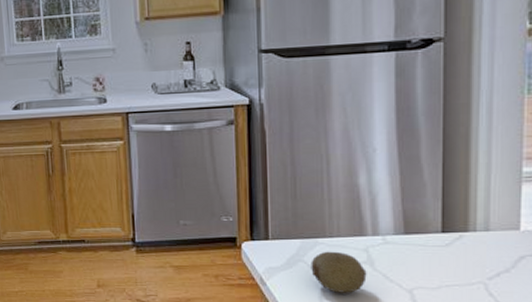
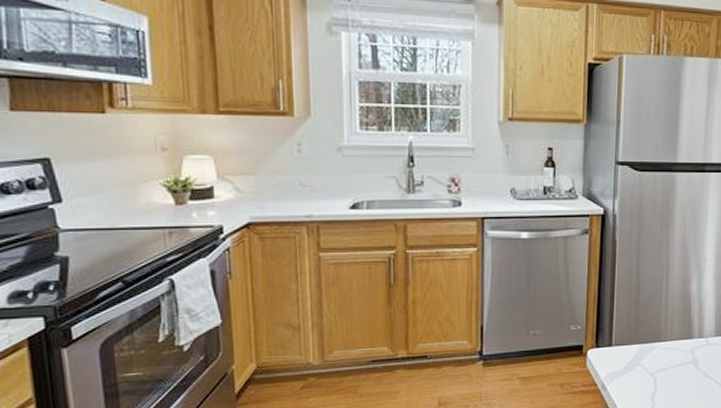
fruit: present [311,251,367,293] -> none [646,354,691,392]

